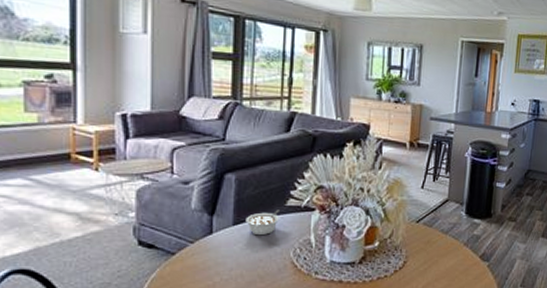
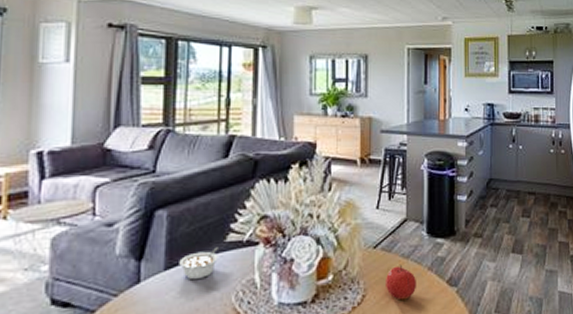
fruit: none [425,238,453,269] -> present [386,264,416,301]

